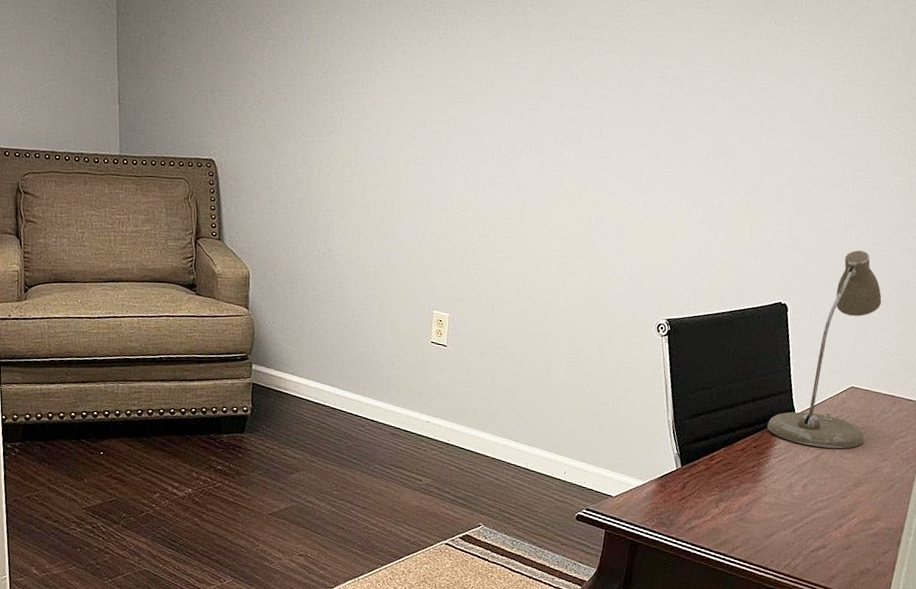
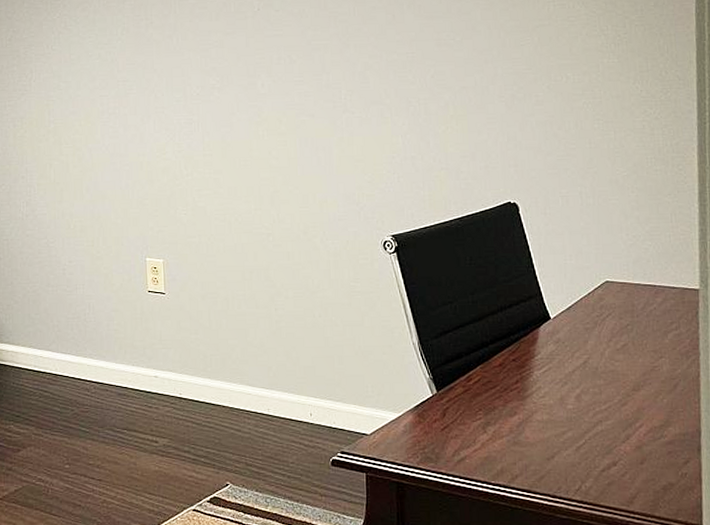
desk lamp: present [767,250,882,449] -> none [522,137,632,352]

